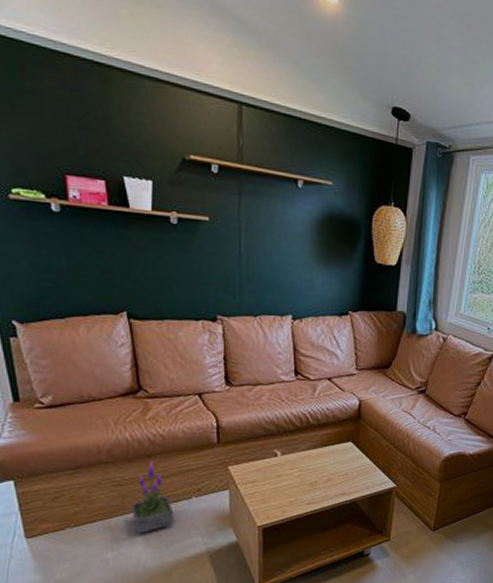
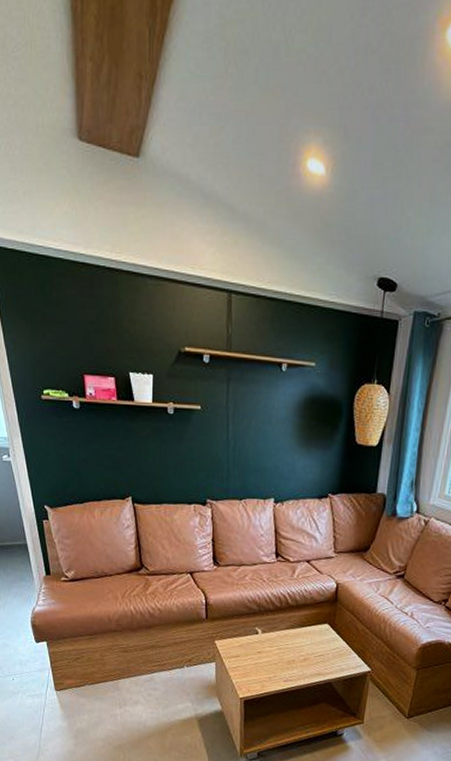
potted plant: present [132,460,174,534] -> none [135,631,169,695]

